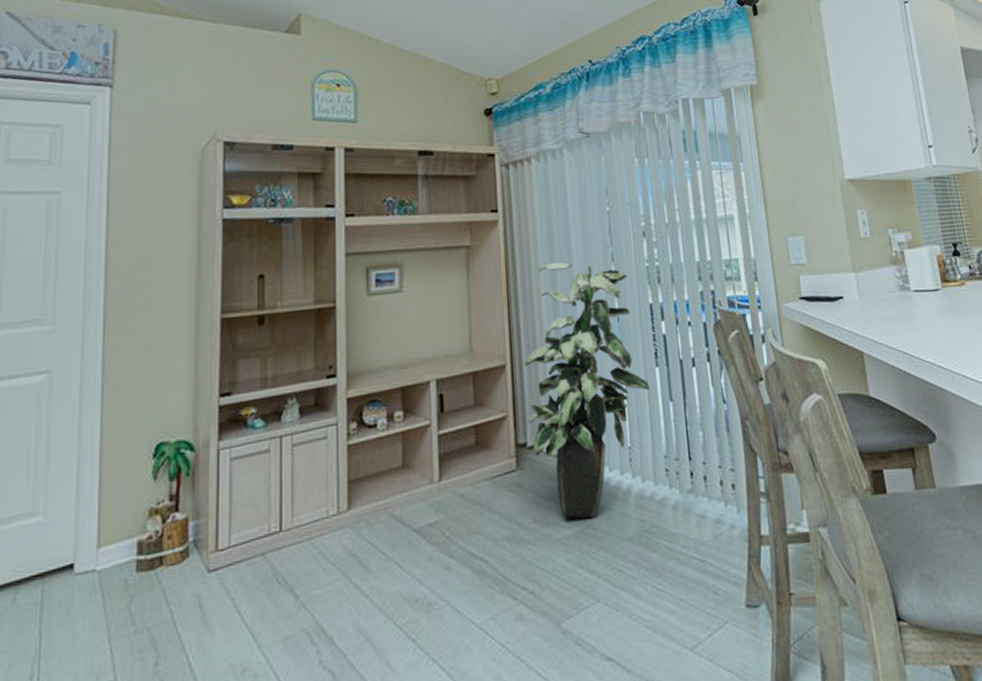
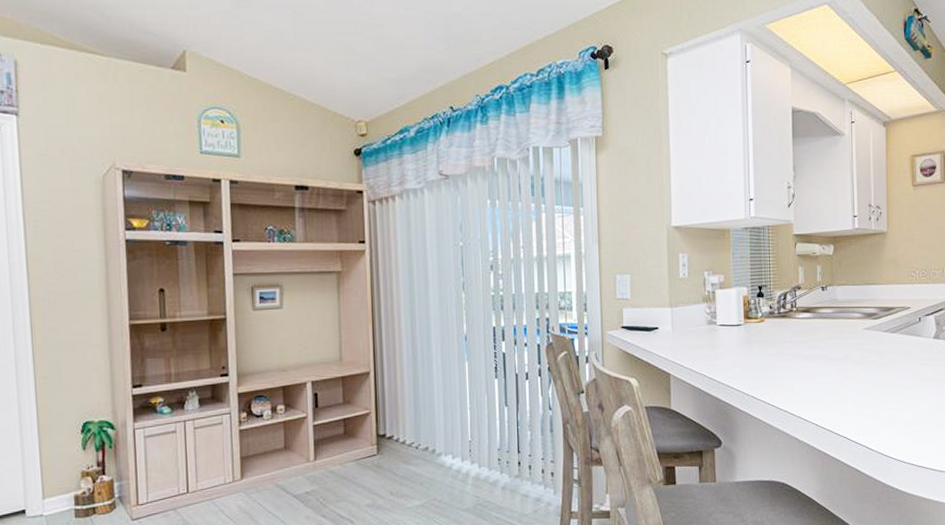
indoor plant: present [524,262,651,519] -> none [385,289,490,493]

